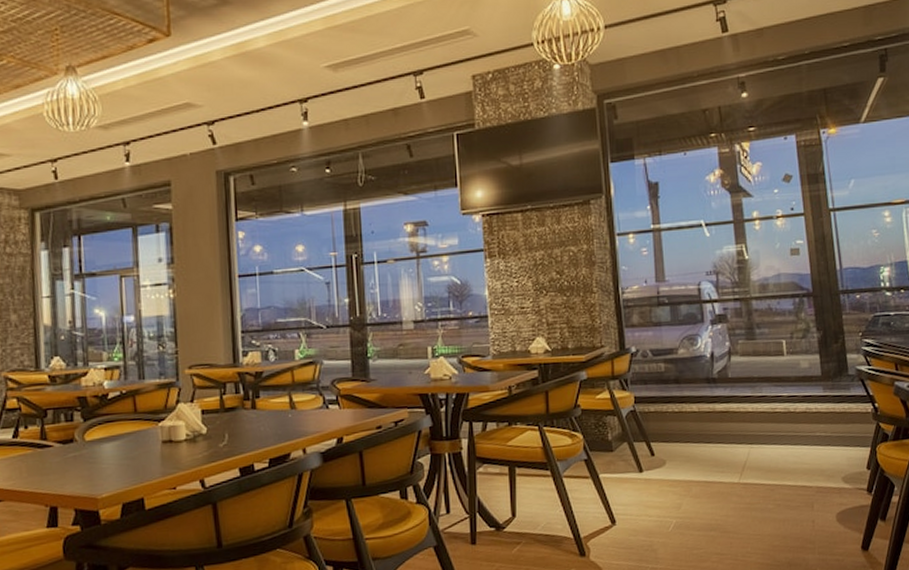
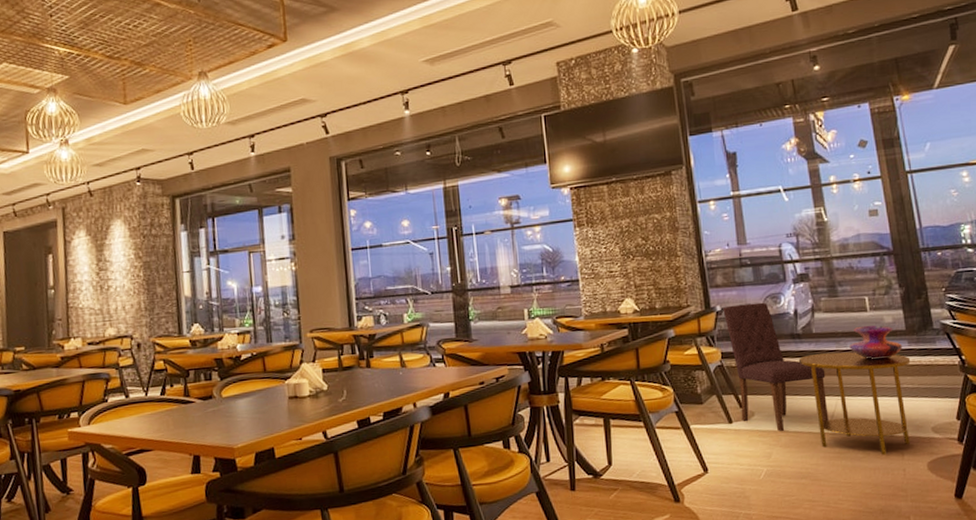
dining chair: none [638,344,741,482] -> present [723,302,829,432]
side table: none [714,398,825,506] -> present [799,352,911,455]
decorative vase: none [765,370,818,406] -> present [850,325,903,360]

